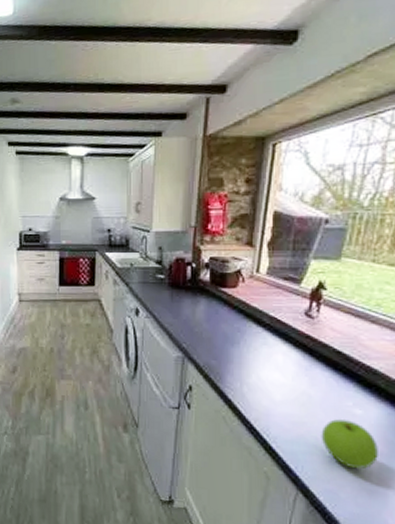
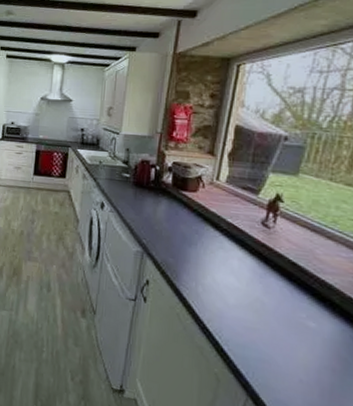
apple: present [321,418,378,470] -> none [273,329,331,383]

